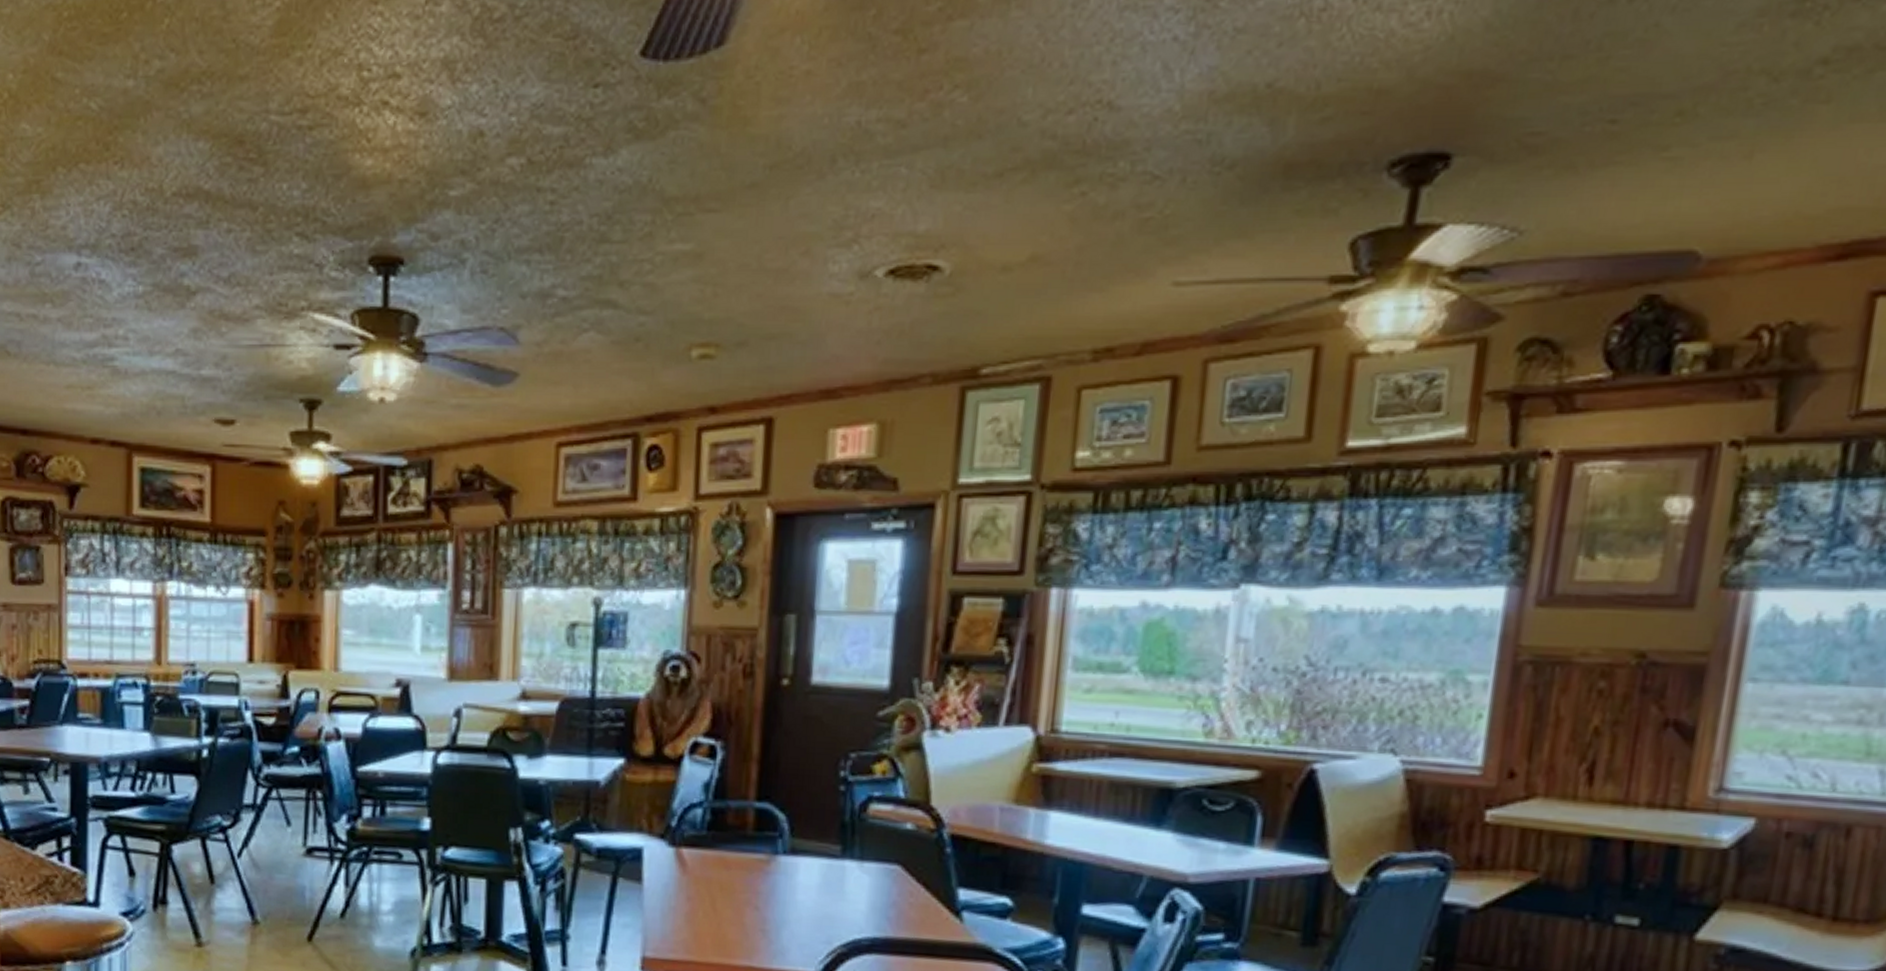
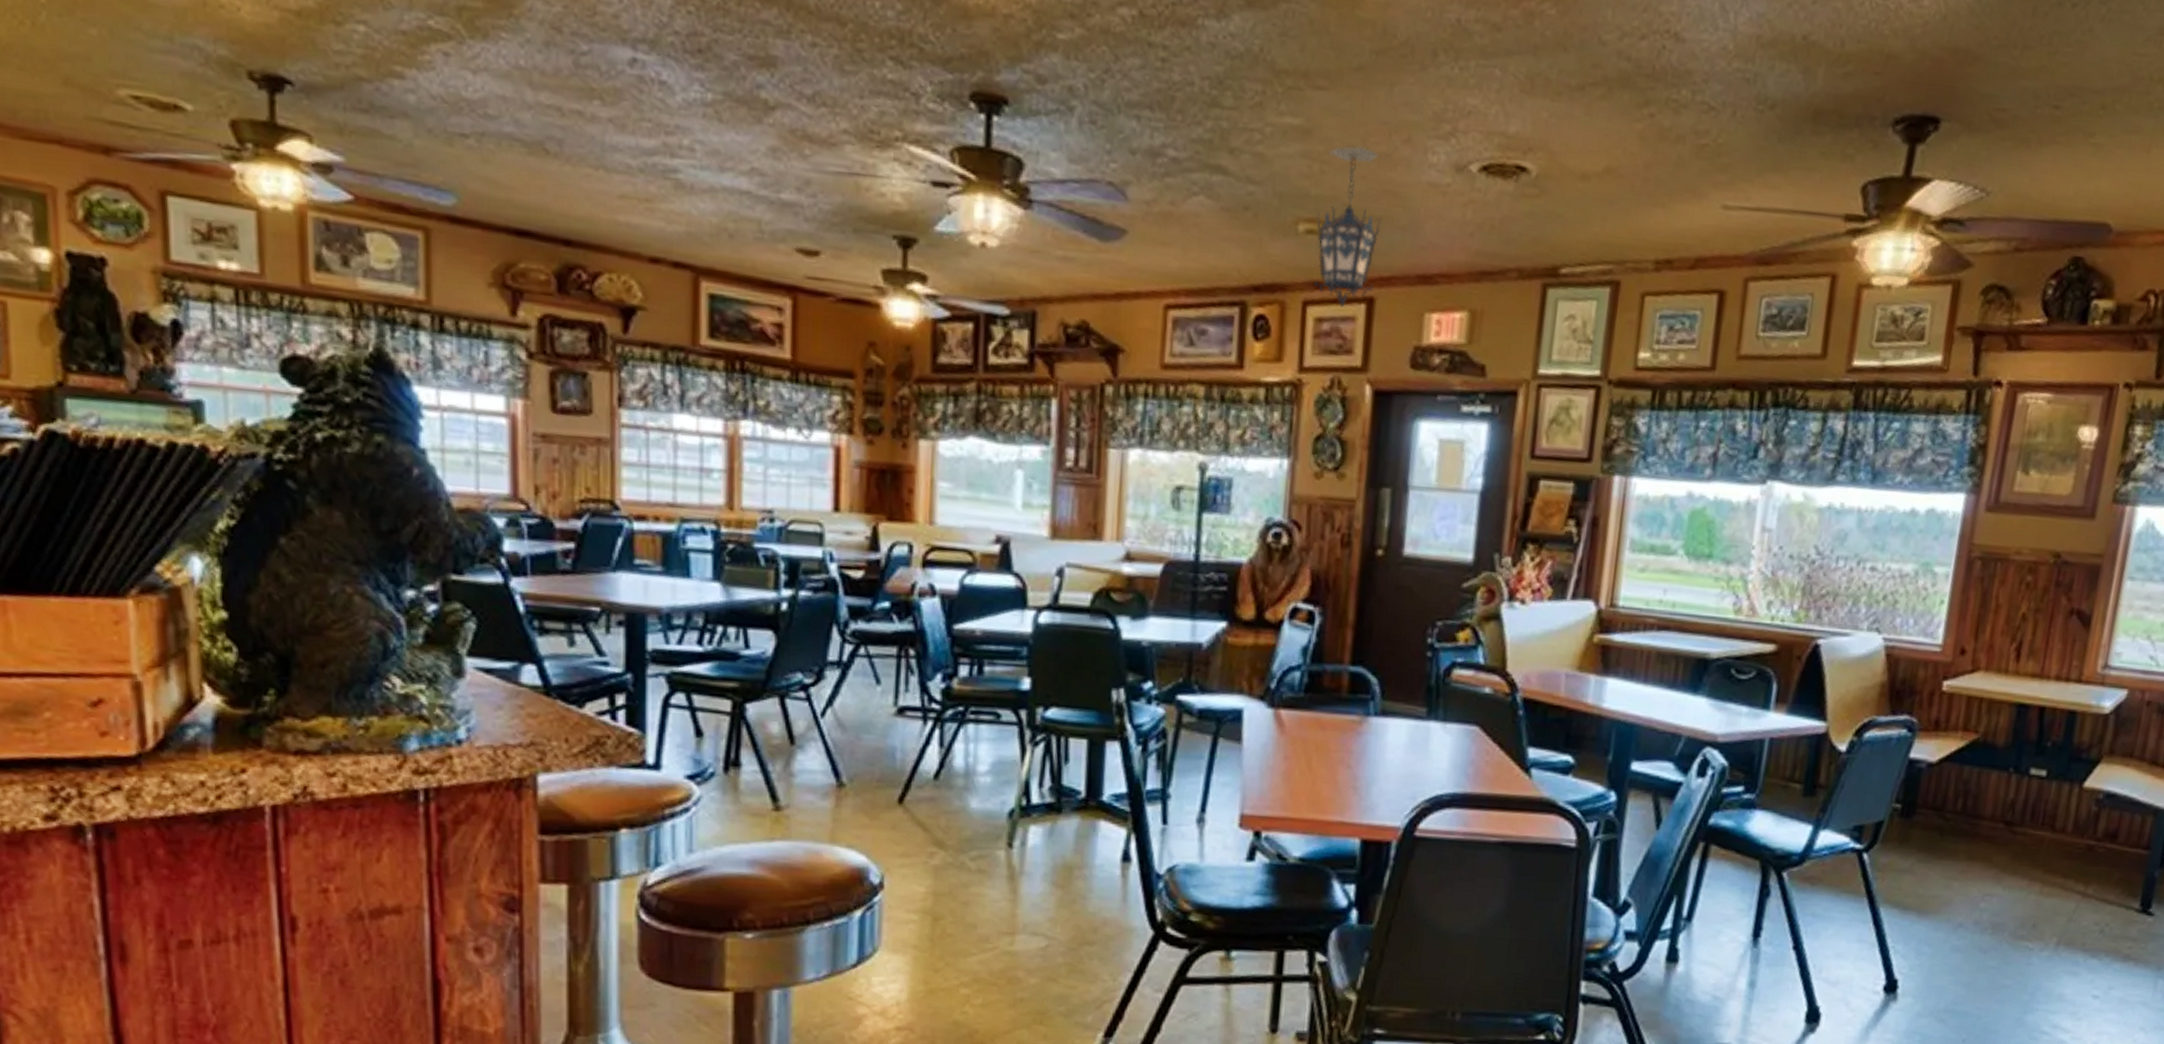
hanging lantern: none [709,264,781,431] -> present [1314,146,1383,308]

